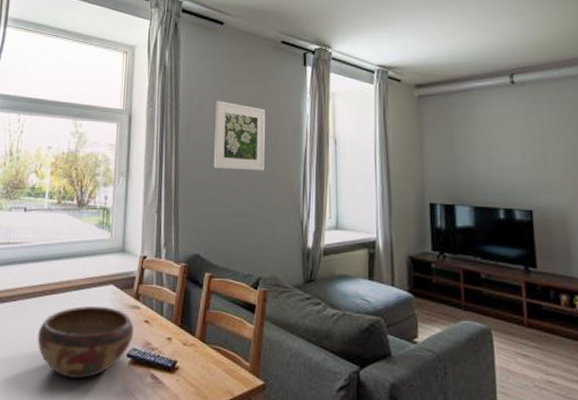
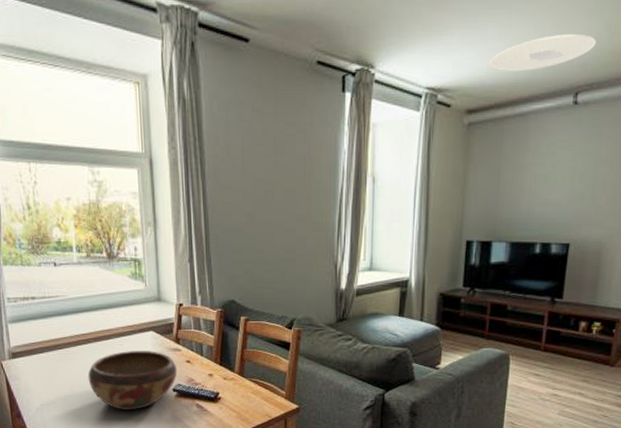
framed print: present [213,100,265,171] -> none [243,137,298,215]
ceiling light: none [430,28,520,56] -> present [489,34,596,72]

